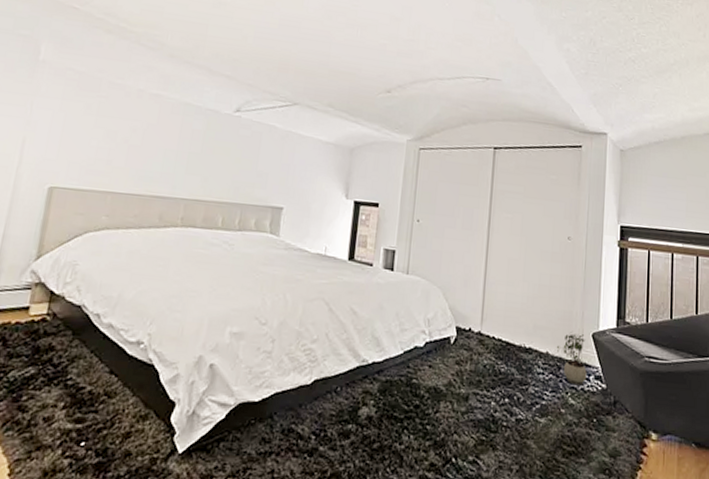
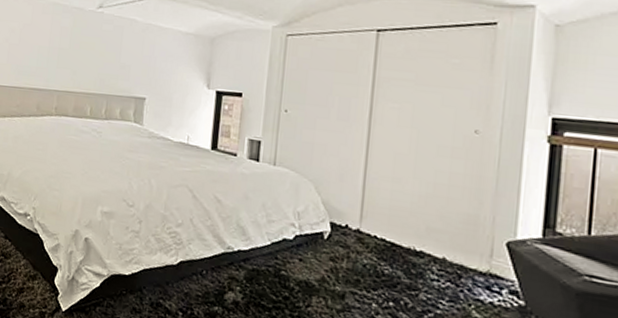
potted plant: present [556,330,587,386] -> none [456,237,498,299]

